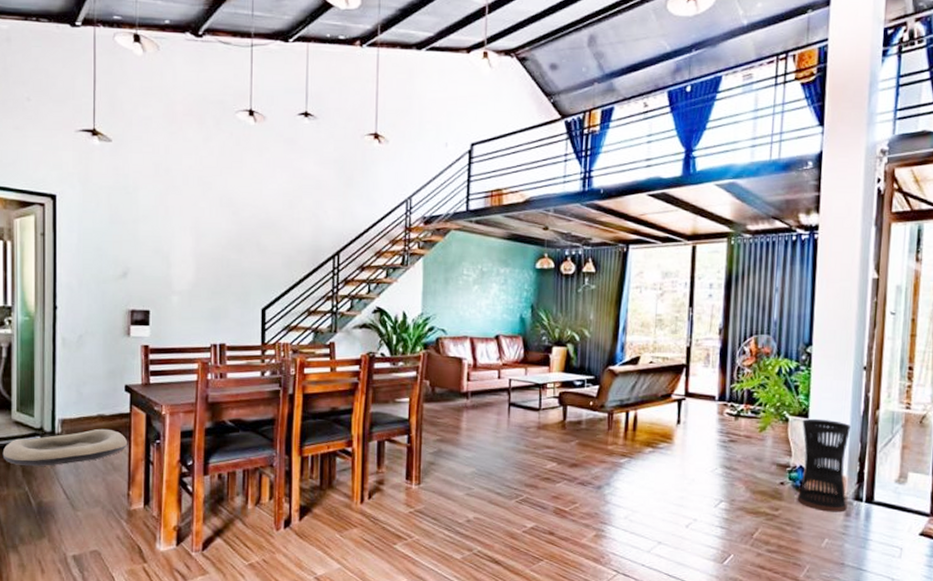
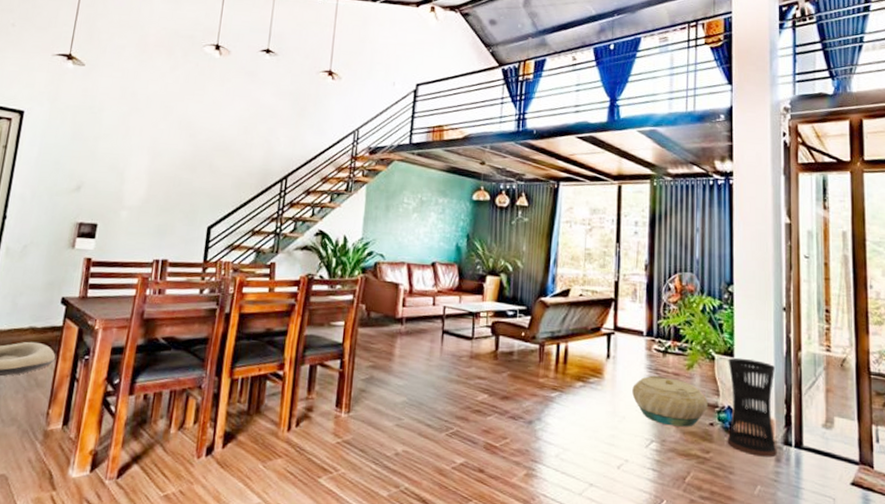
basket: none [702,439,779,487] -> present [632,375,708,427]

